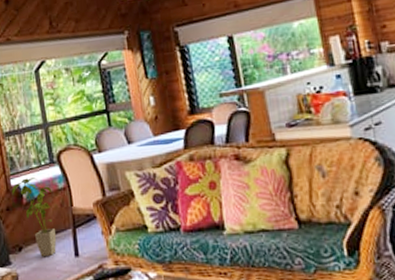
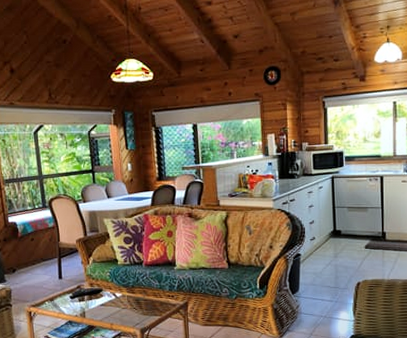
house plant: present [11,177,56,257] -> none [9,217,44,278]

